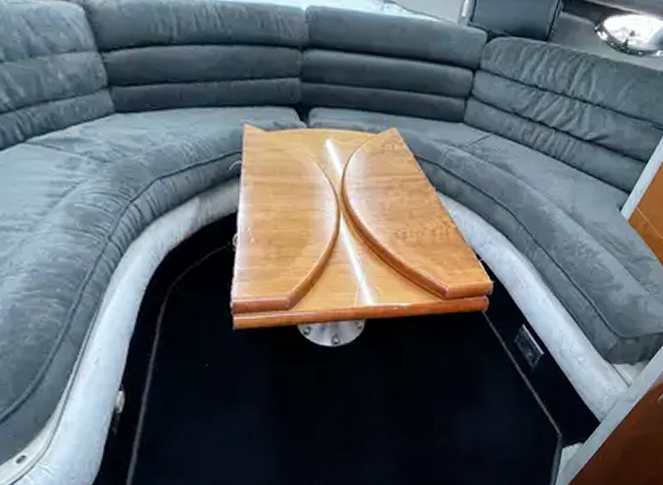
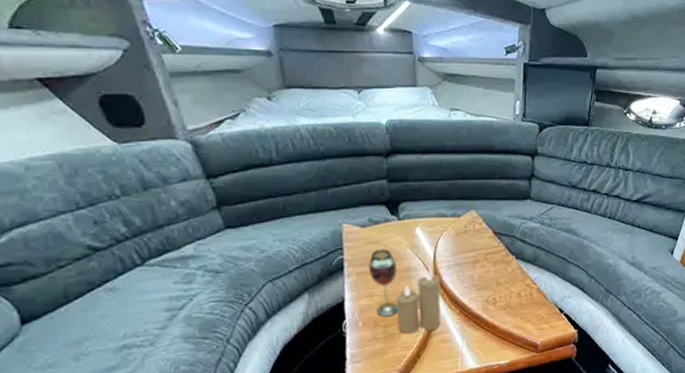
wineglass: none [269,159,299,236] -> present [368,249,398,317]
candle: none [293,191,346,258] -> present [395,271,441,334]

